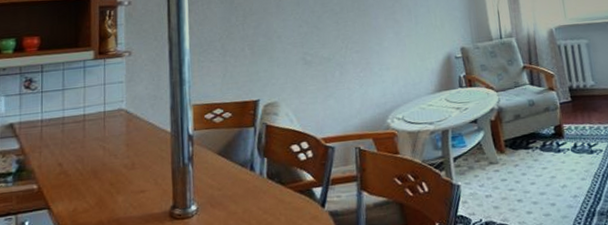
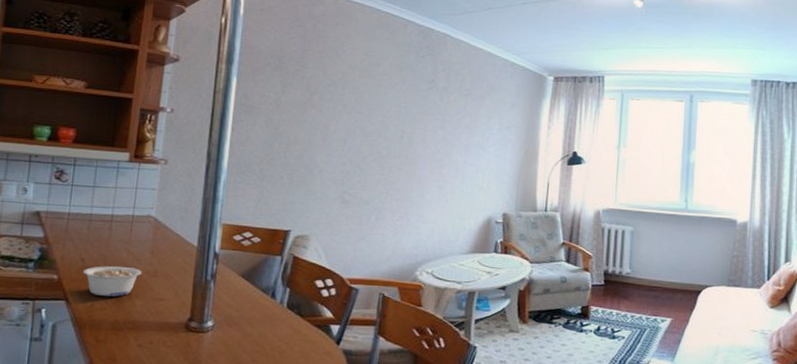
legume: none [61,164,120,199] -> present [82,266,142,296]

